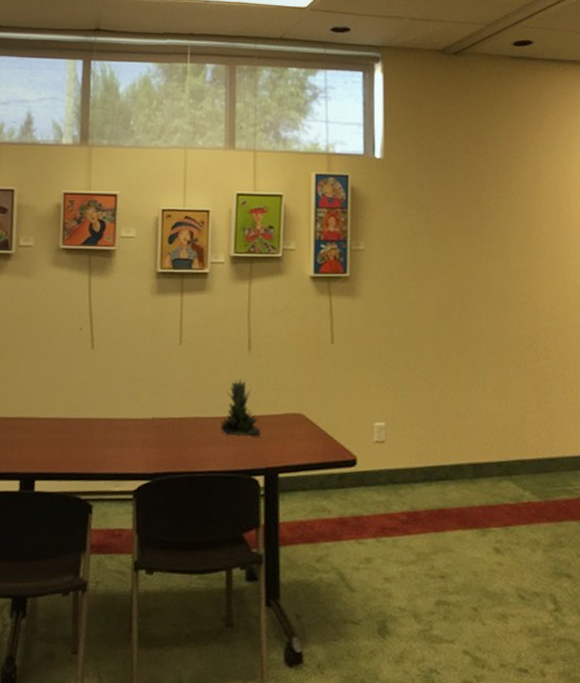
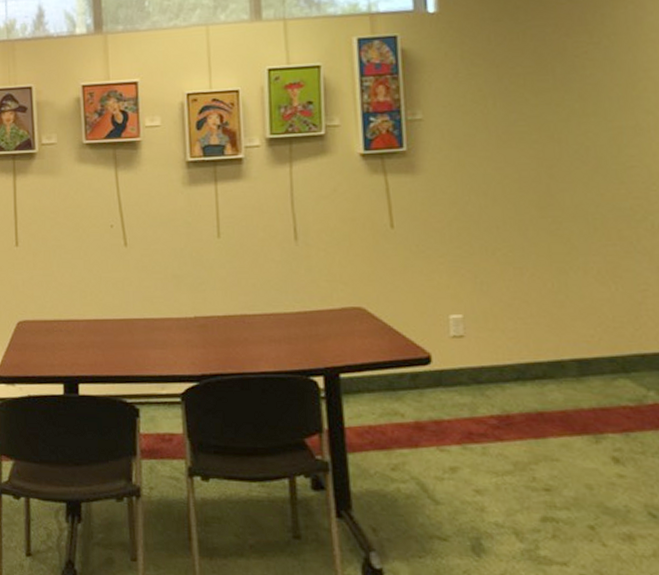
succulent plant: present [221,379,261,437] -> none [270,271,316,335]

